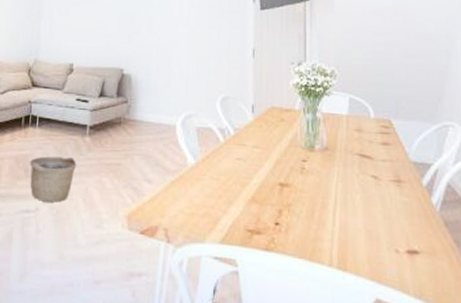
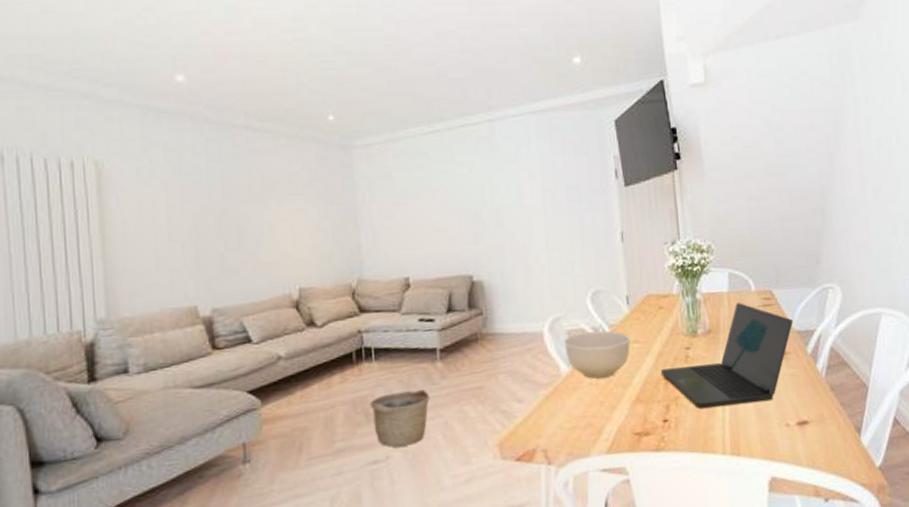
bowl: none [193,131,252,175] -> present [564,330,630,379]
laptop: none [277,127,411,223] -> present [661,303,794,408]

